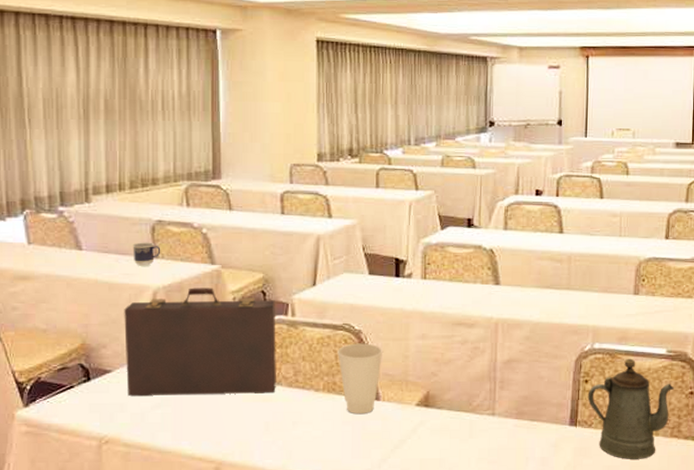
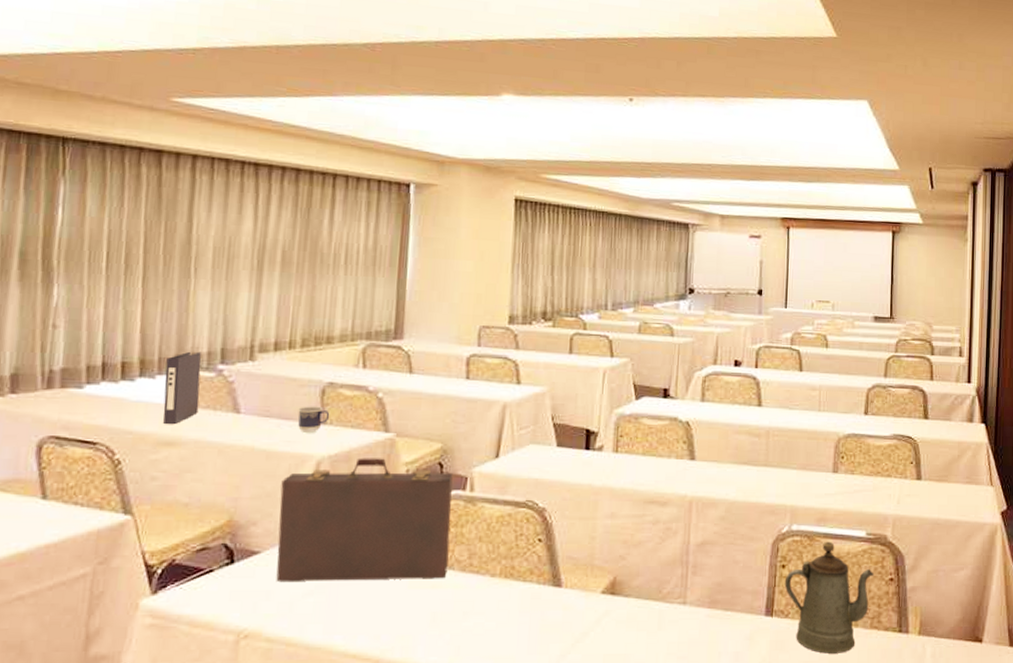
binder: none [13,195,46,262] -> present [163,351,201,425]
cup: present [338,343,384,415] -> none [518,522,569,604]

